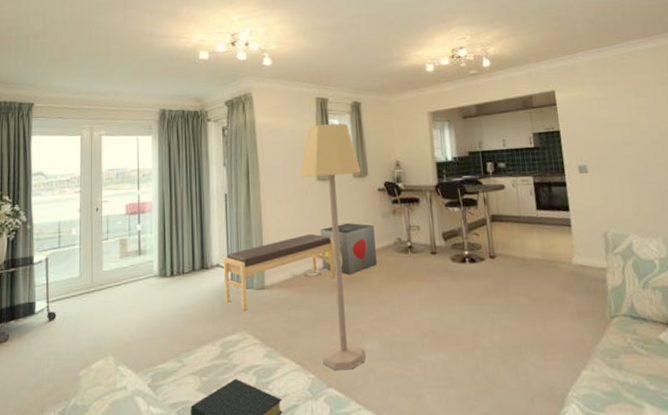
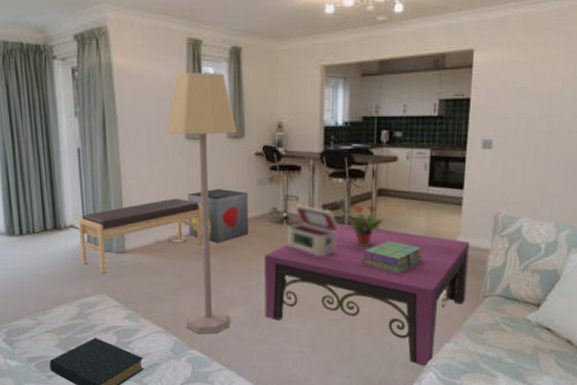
coffee table: none [393,249,594,400] -> present [264,223,470,368]
decorative box: none [413,233,460,283] -> present [288,204,339,256]
potted plant: none [464,230,501,270] -> present [345,204,384,245]
stack of books: none [484,264,544,297] -> present [361,241,423,274]

